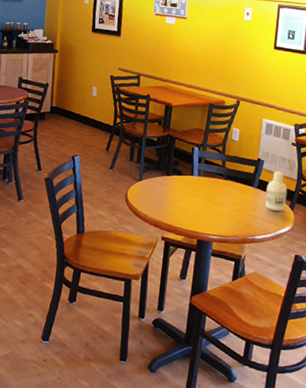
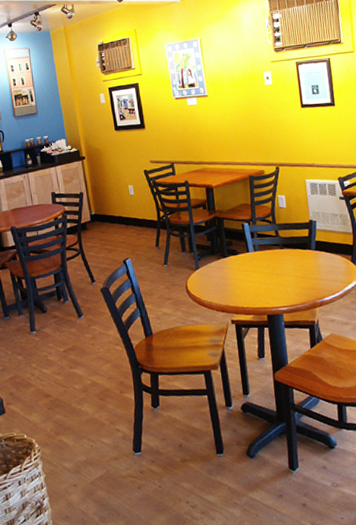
bottle: present [264,171,288,211] -> none [324,228,347,269]

